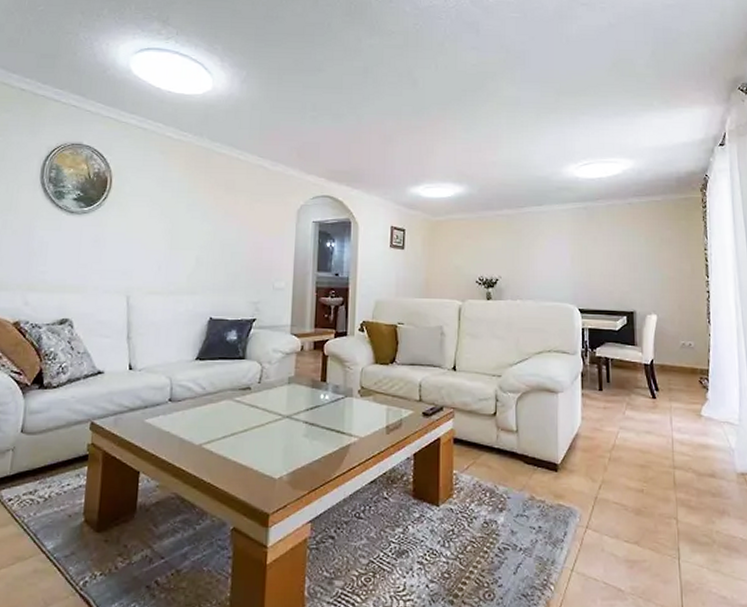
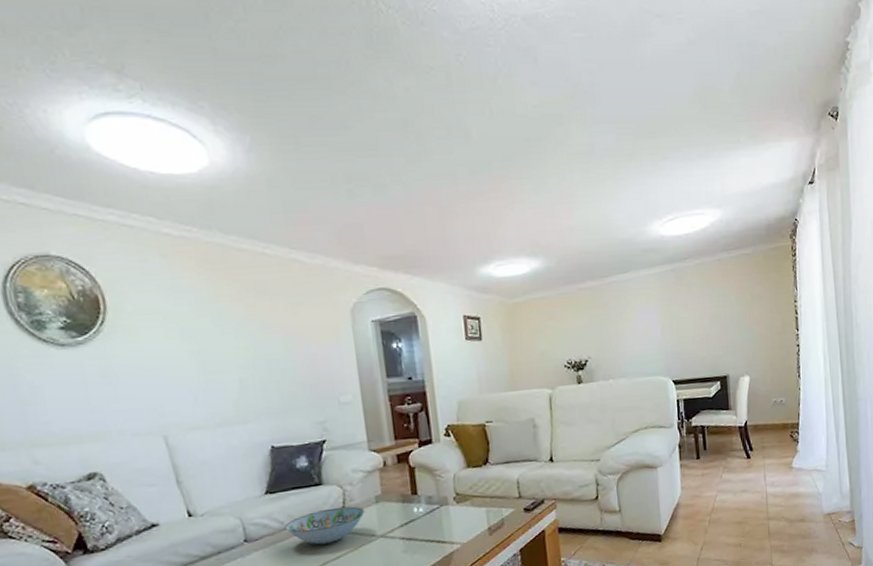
decorative bowl: none [205,383,277,415] -> present [285,506,365,545]

